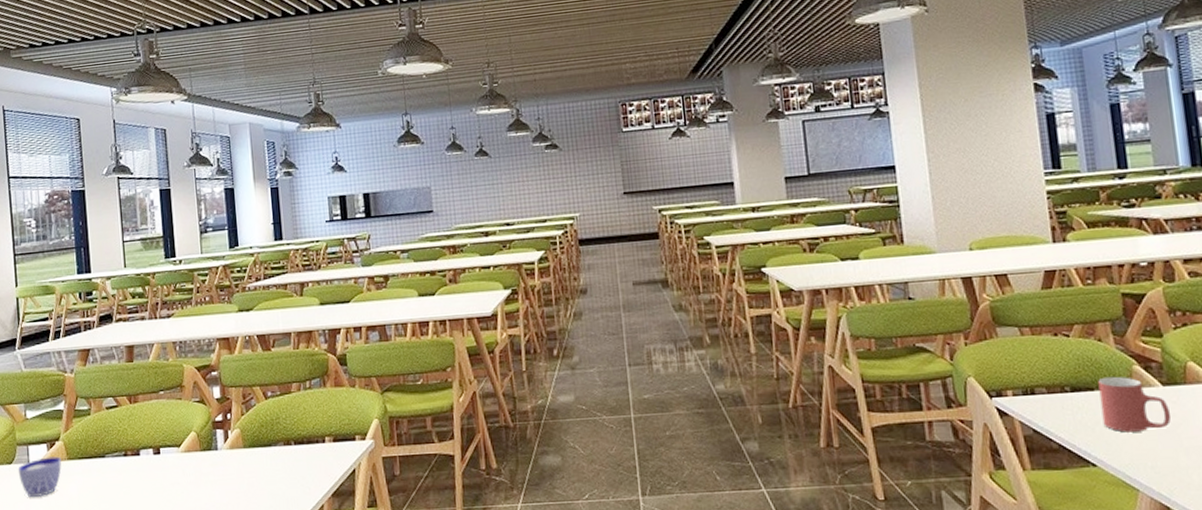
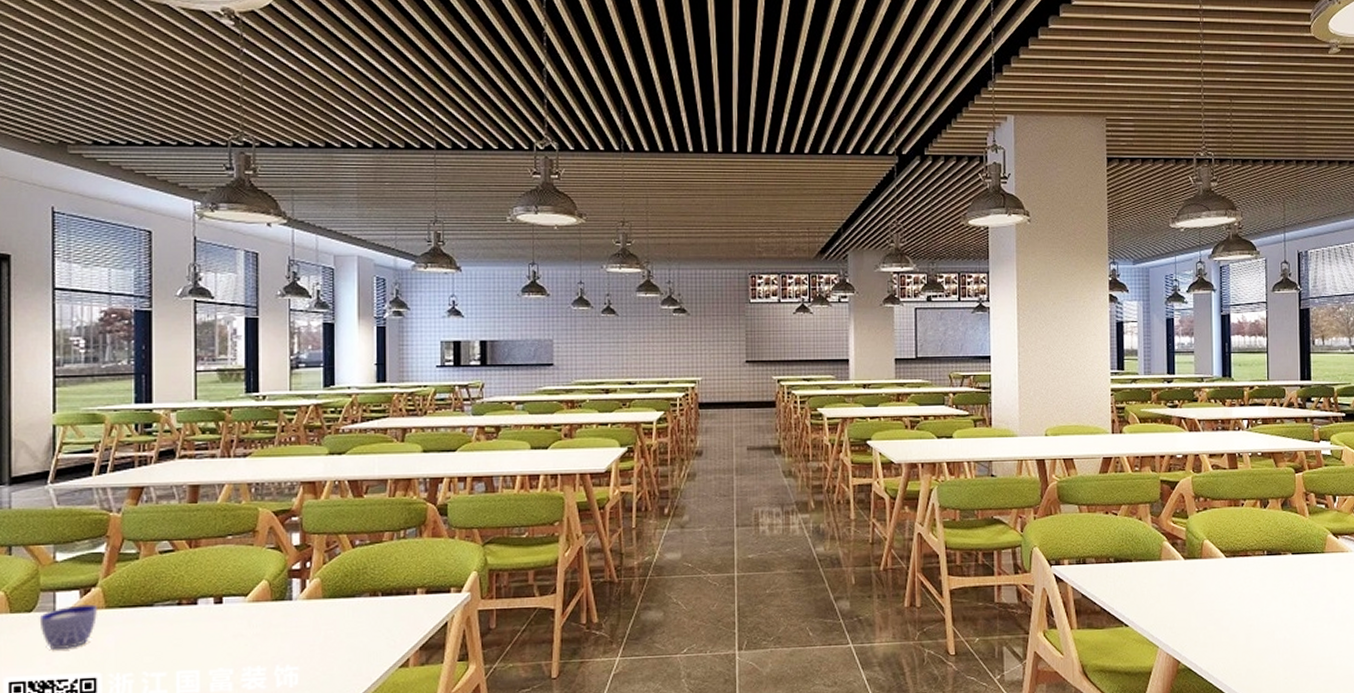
mug: present [1098,376,1172,433] -> none [1136,550,1188,598]

